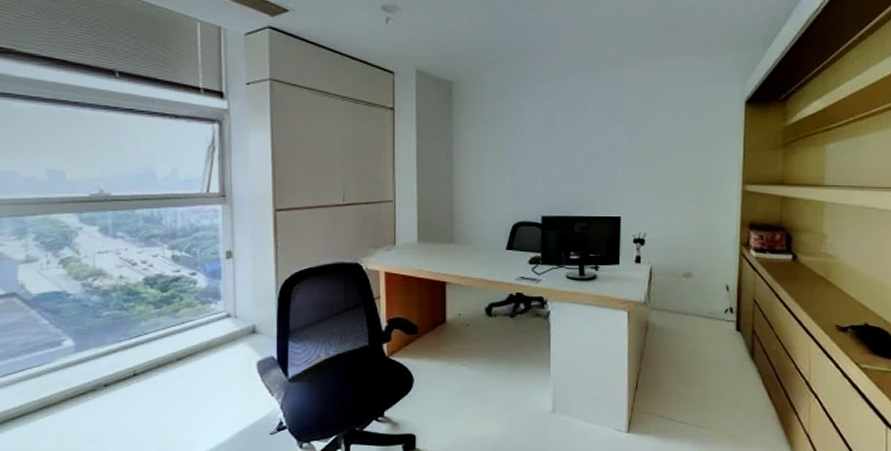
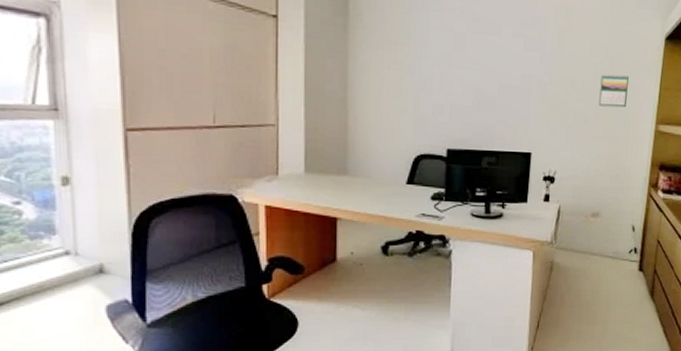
calendar: none [683,139,711,170] -> present [598,74,629,108]

